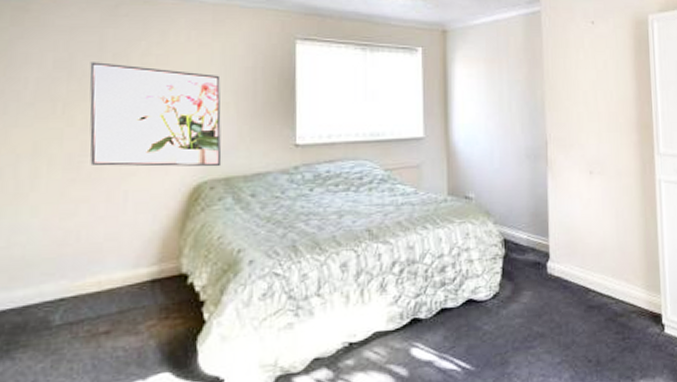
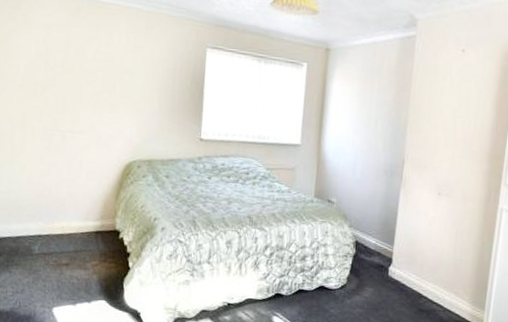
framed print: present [89,62,222,167] -> none [58,55,149,150]

